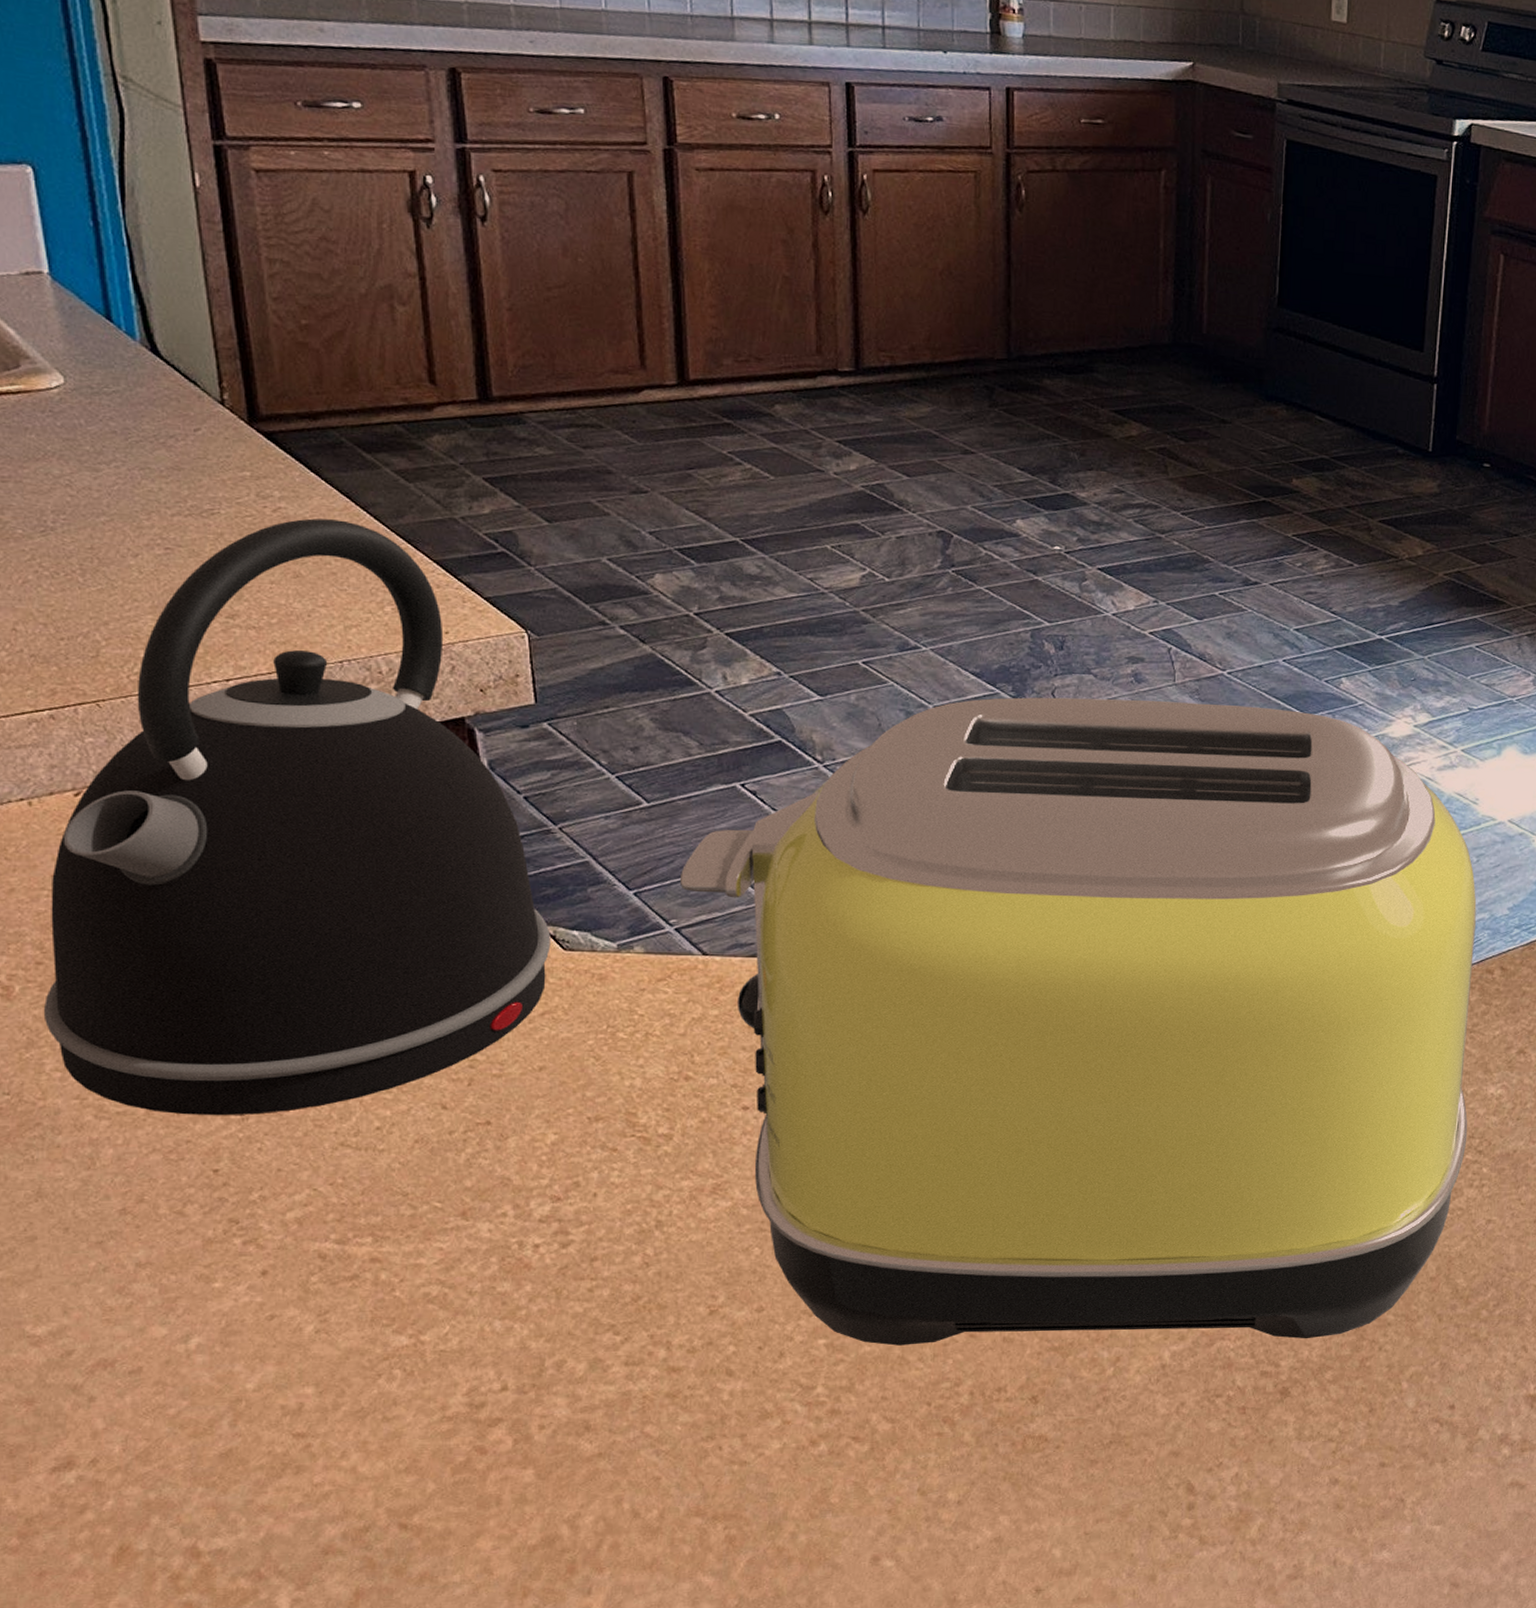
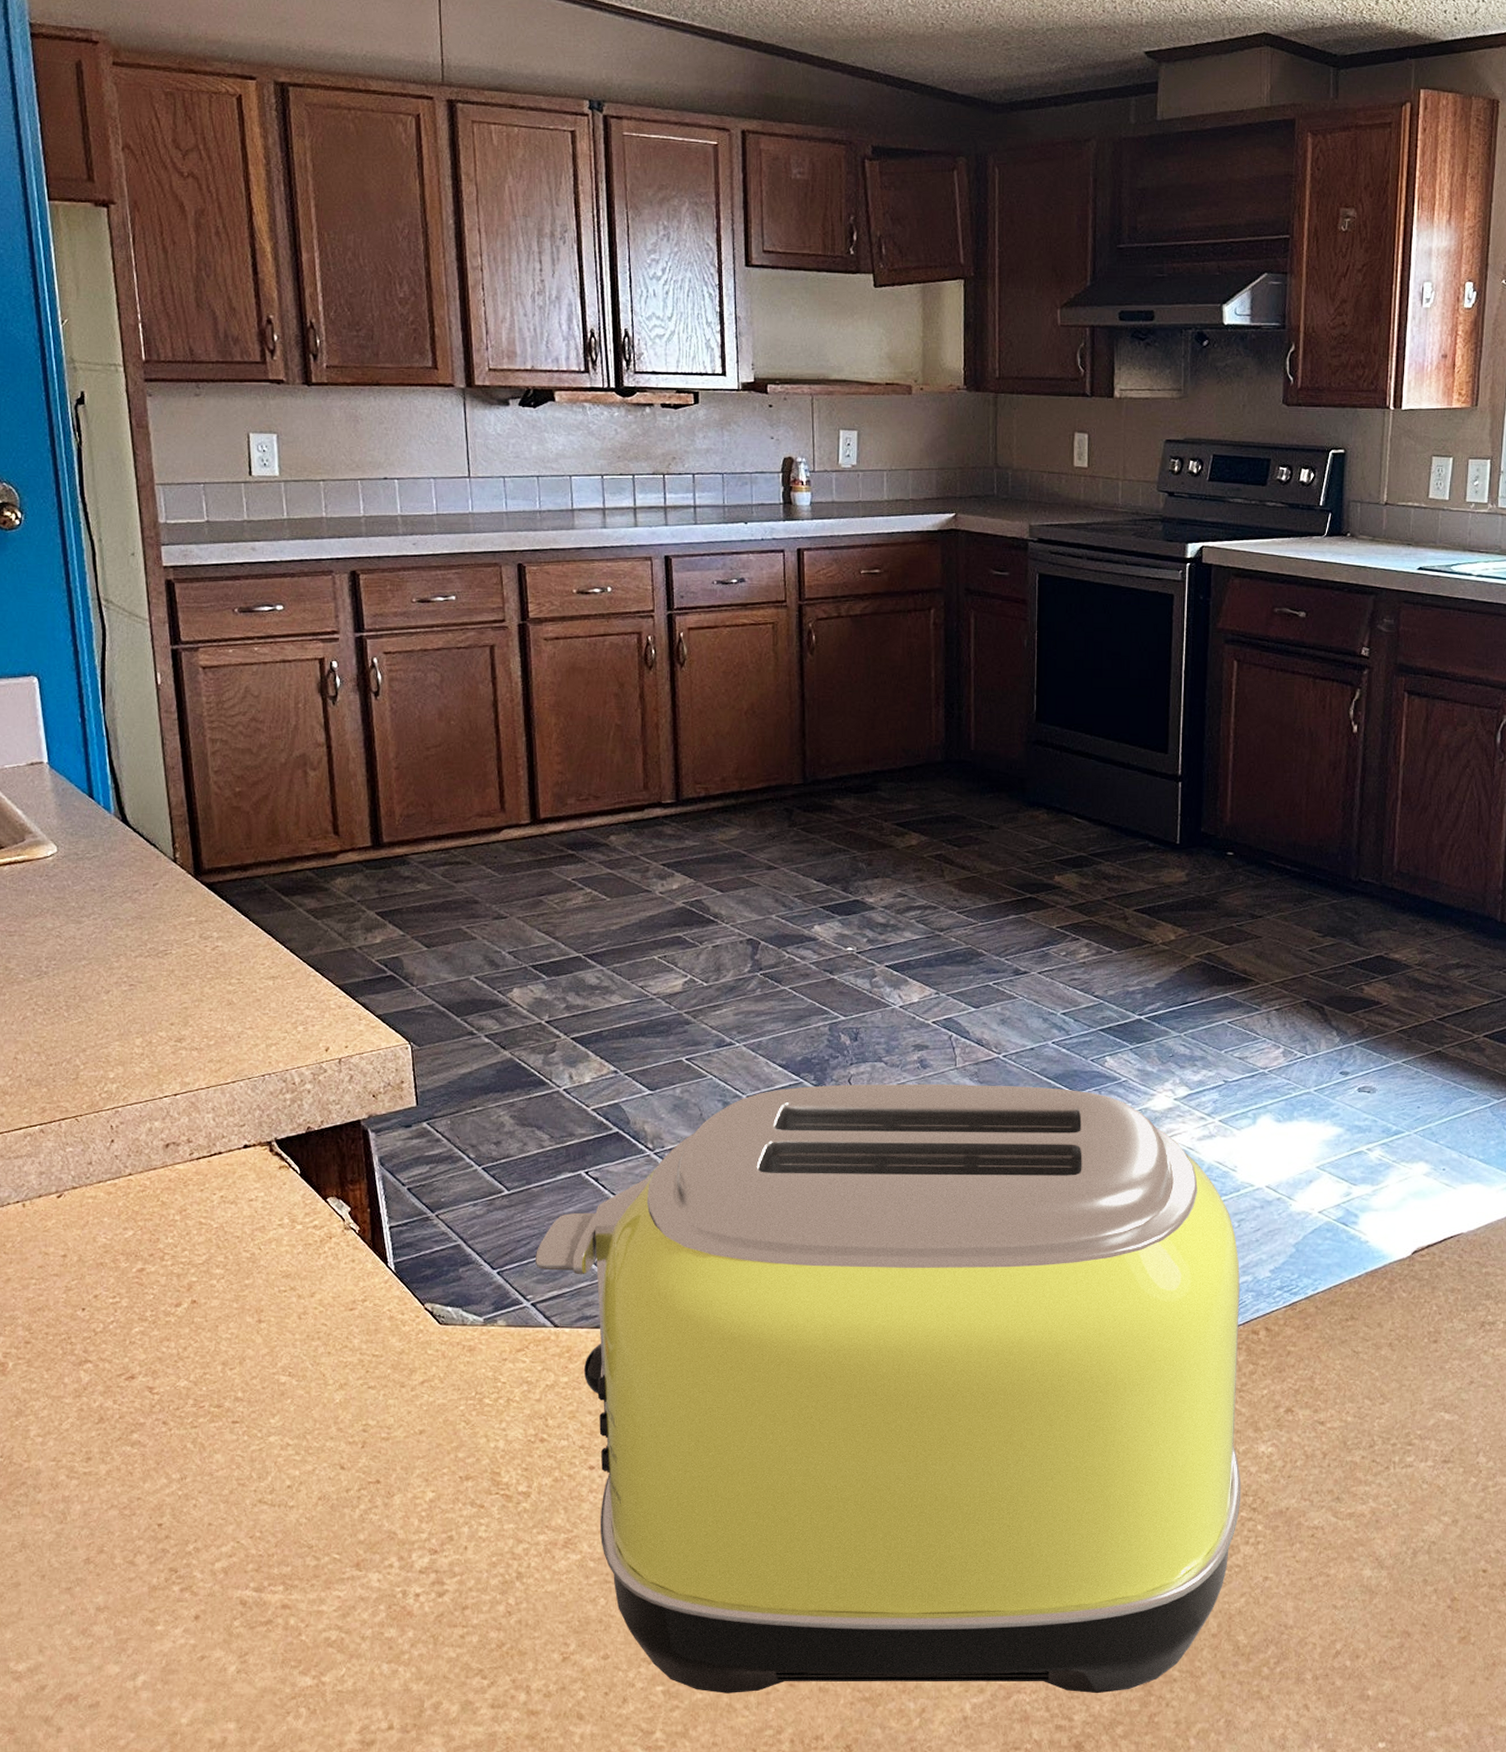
kettle: present [43,518,551,1116] -> none [29,954,429,1476]

